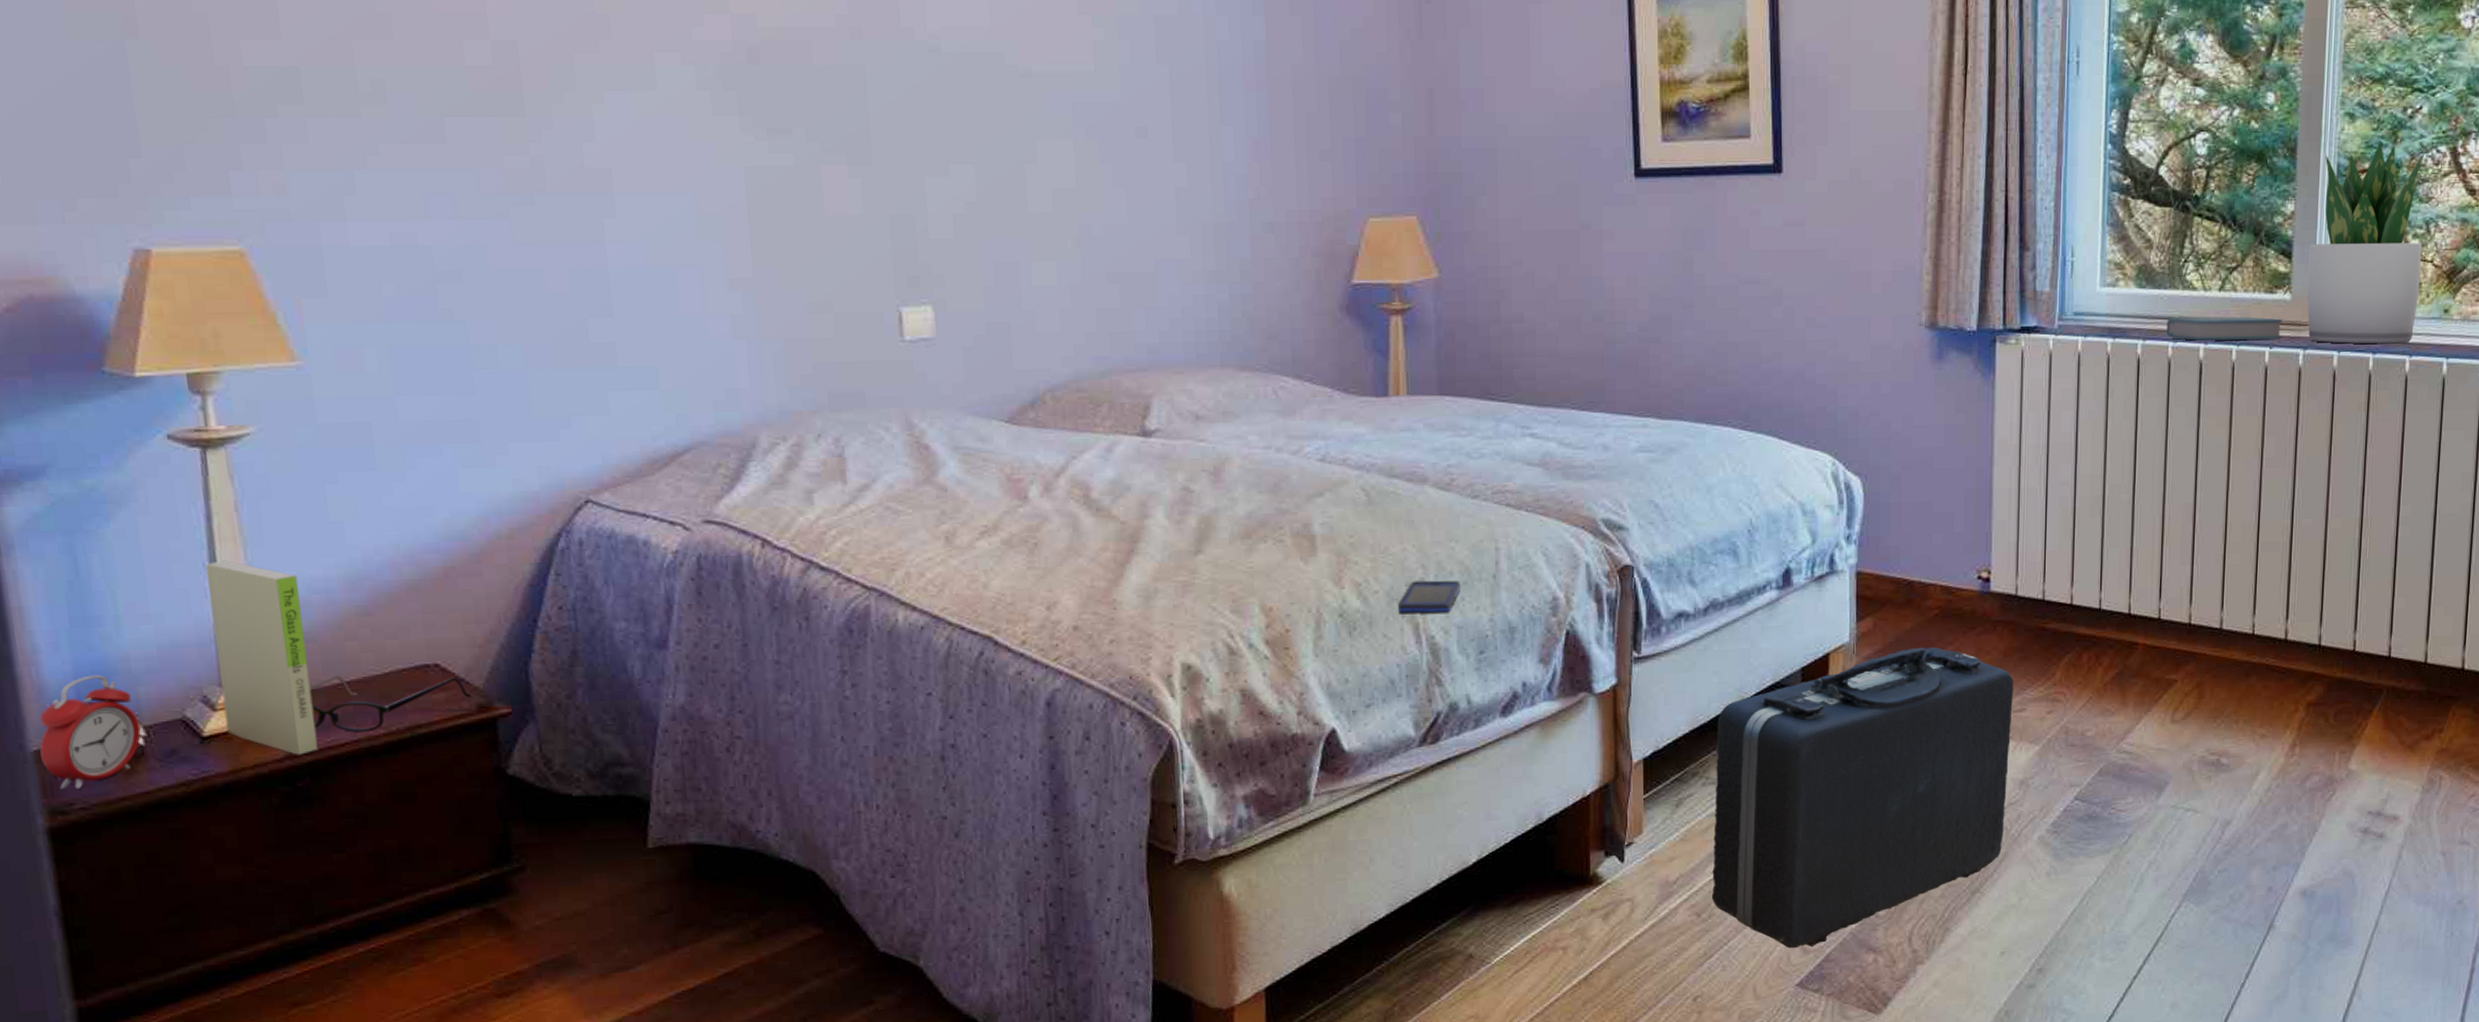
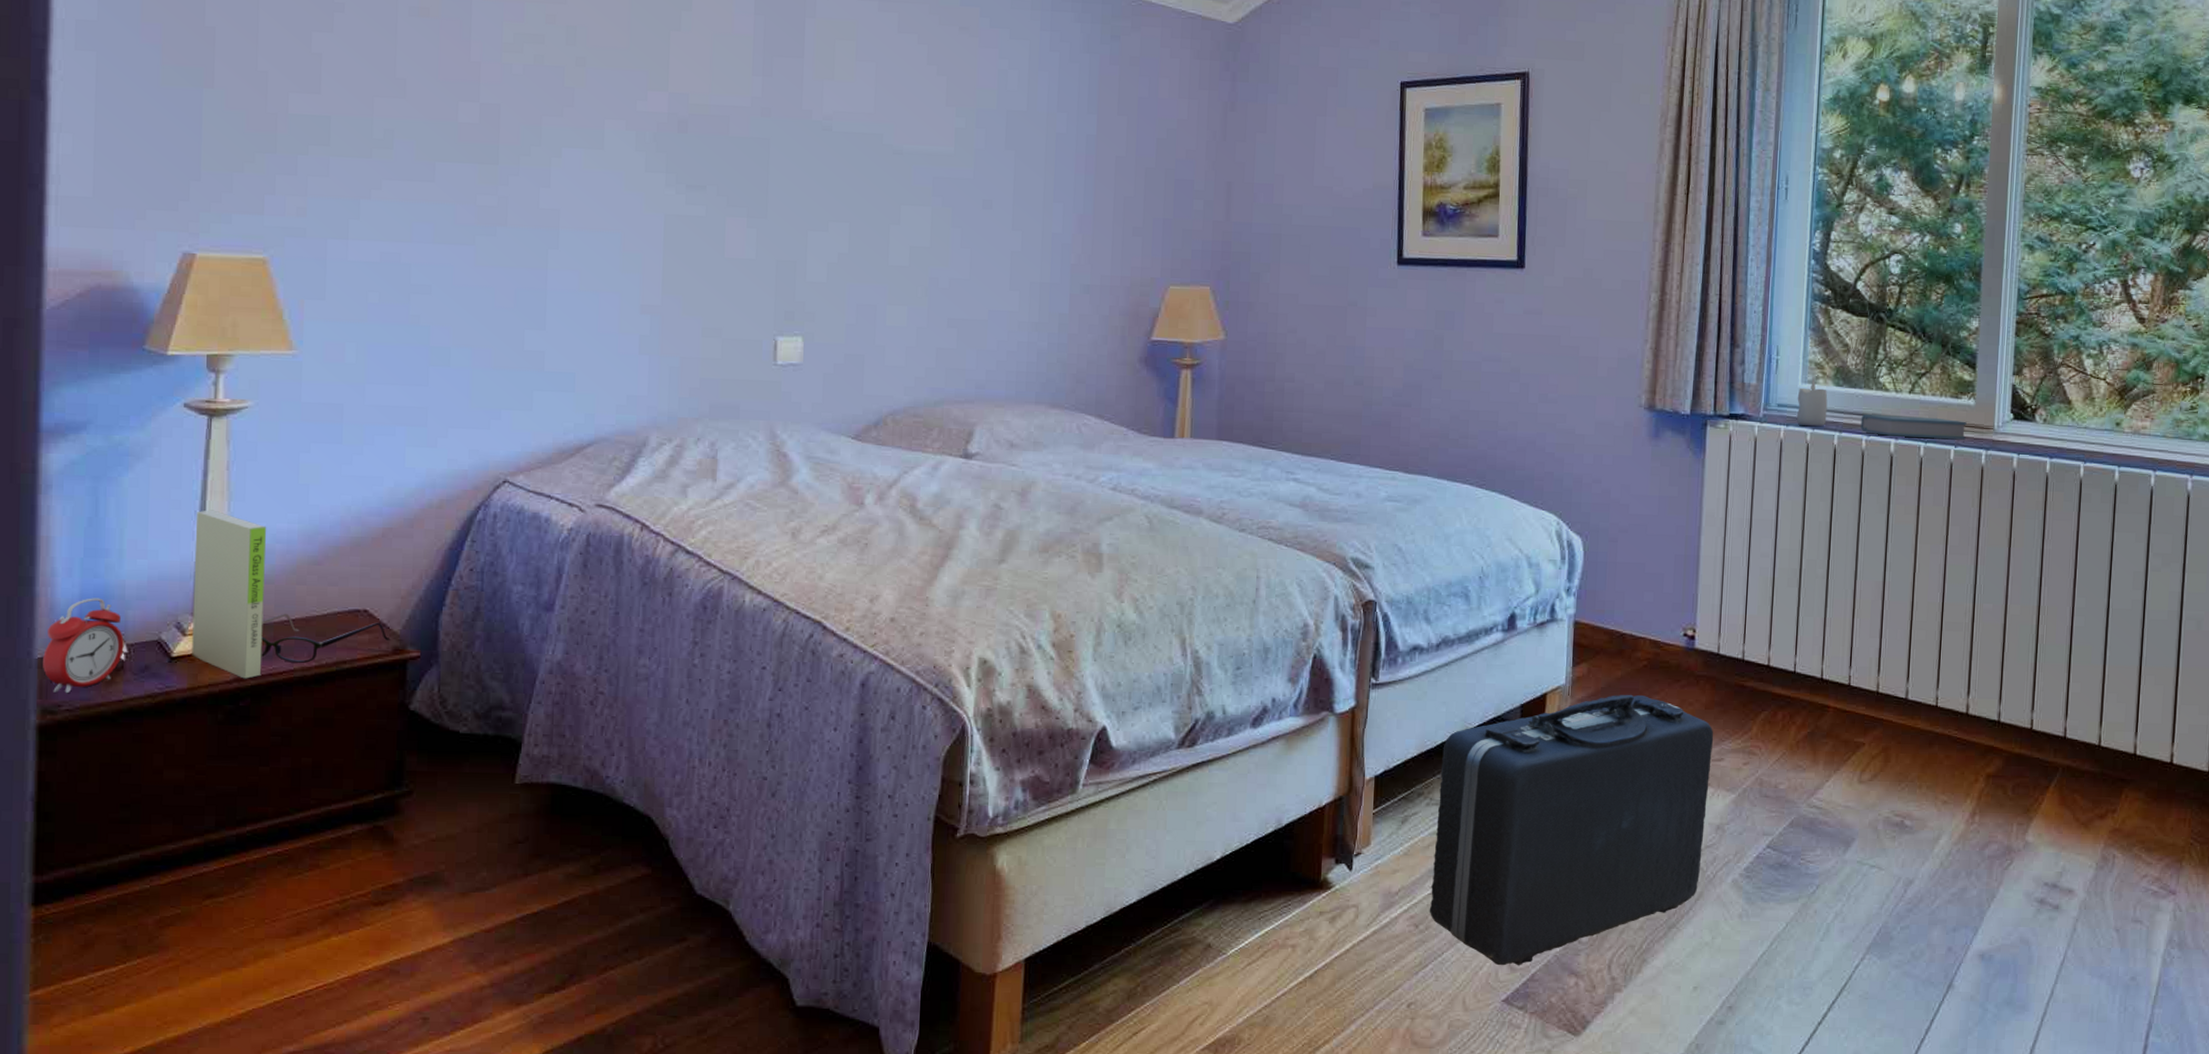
mobile phone: present [1398,580,1461,615] -> none [1169,600,1224,632]
candle: none [2095,278,2130,336] -> present [1796,376,1828,427]
planter: present [2306,141,2426,345] -> none [1989,271,2099,451]

